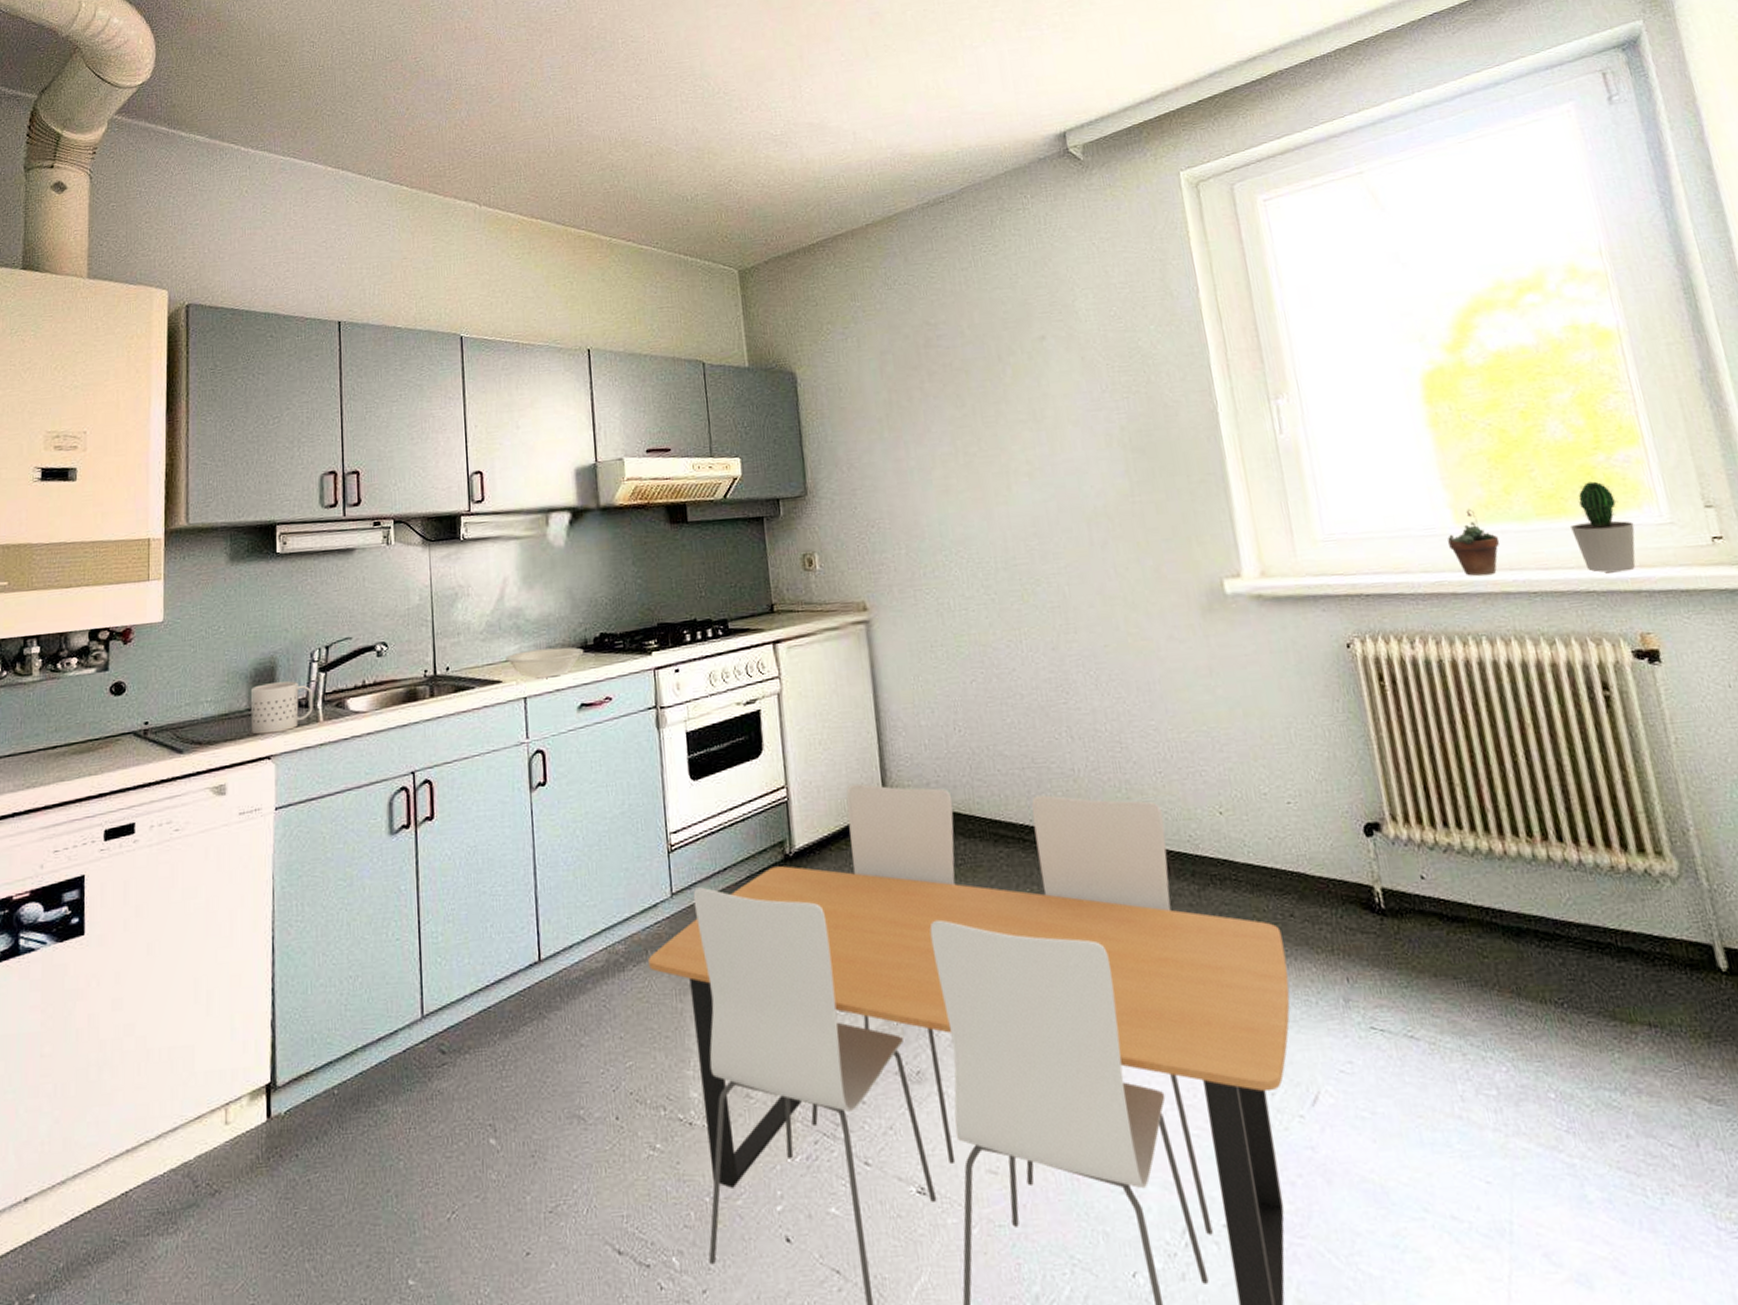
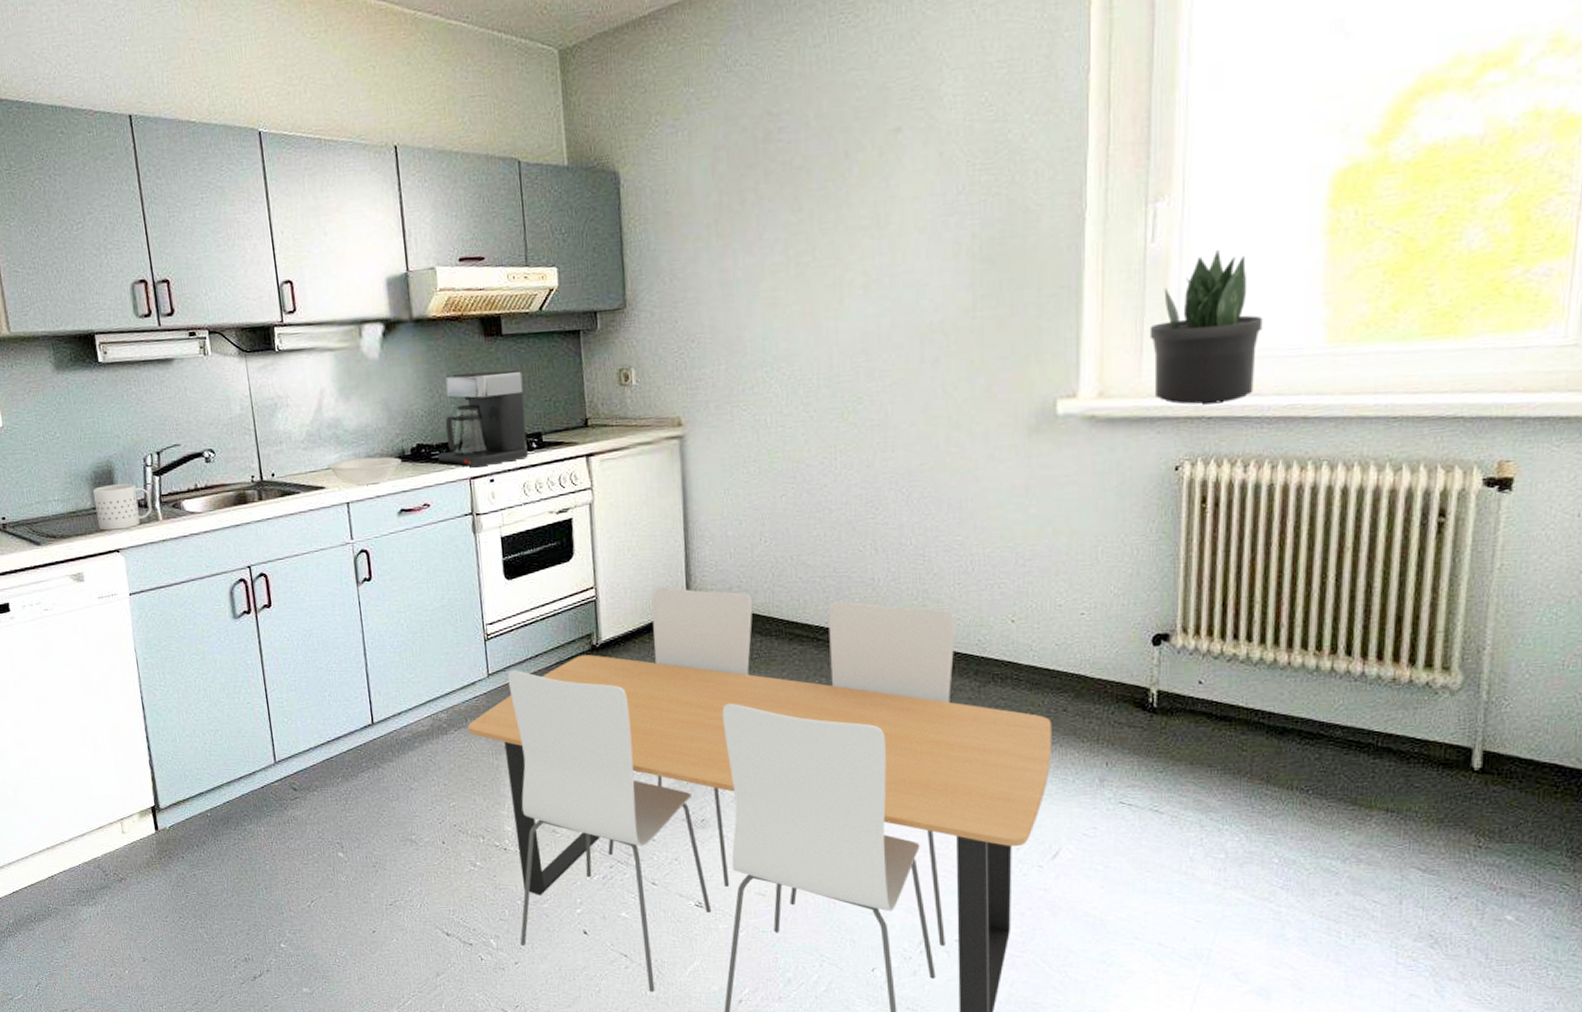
coffee maker: none [622,557,714,657] -> present [438,370,528,468]
planter: none [1294,441,1402,583] -> present [1149,250,1263,405]
succulent plant: present [1447,508,1500,577] -> none [1312,327,1372,400]
potted cactus: present [1571,481,1636,573] -> none [1457,297,1531,398]

